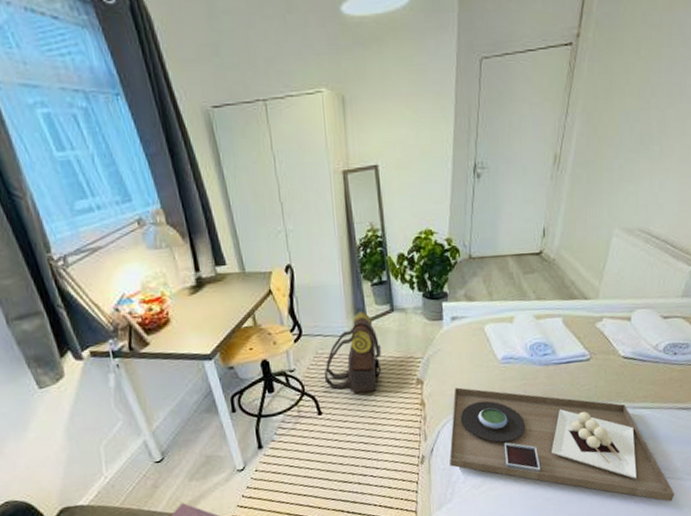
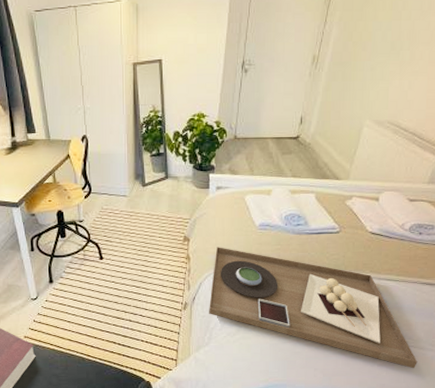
backpack: present [324,312,382,393] -> none [107,177,156,244]

